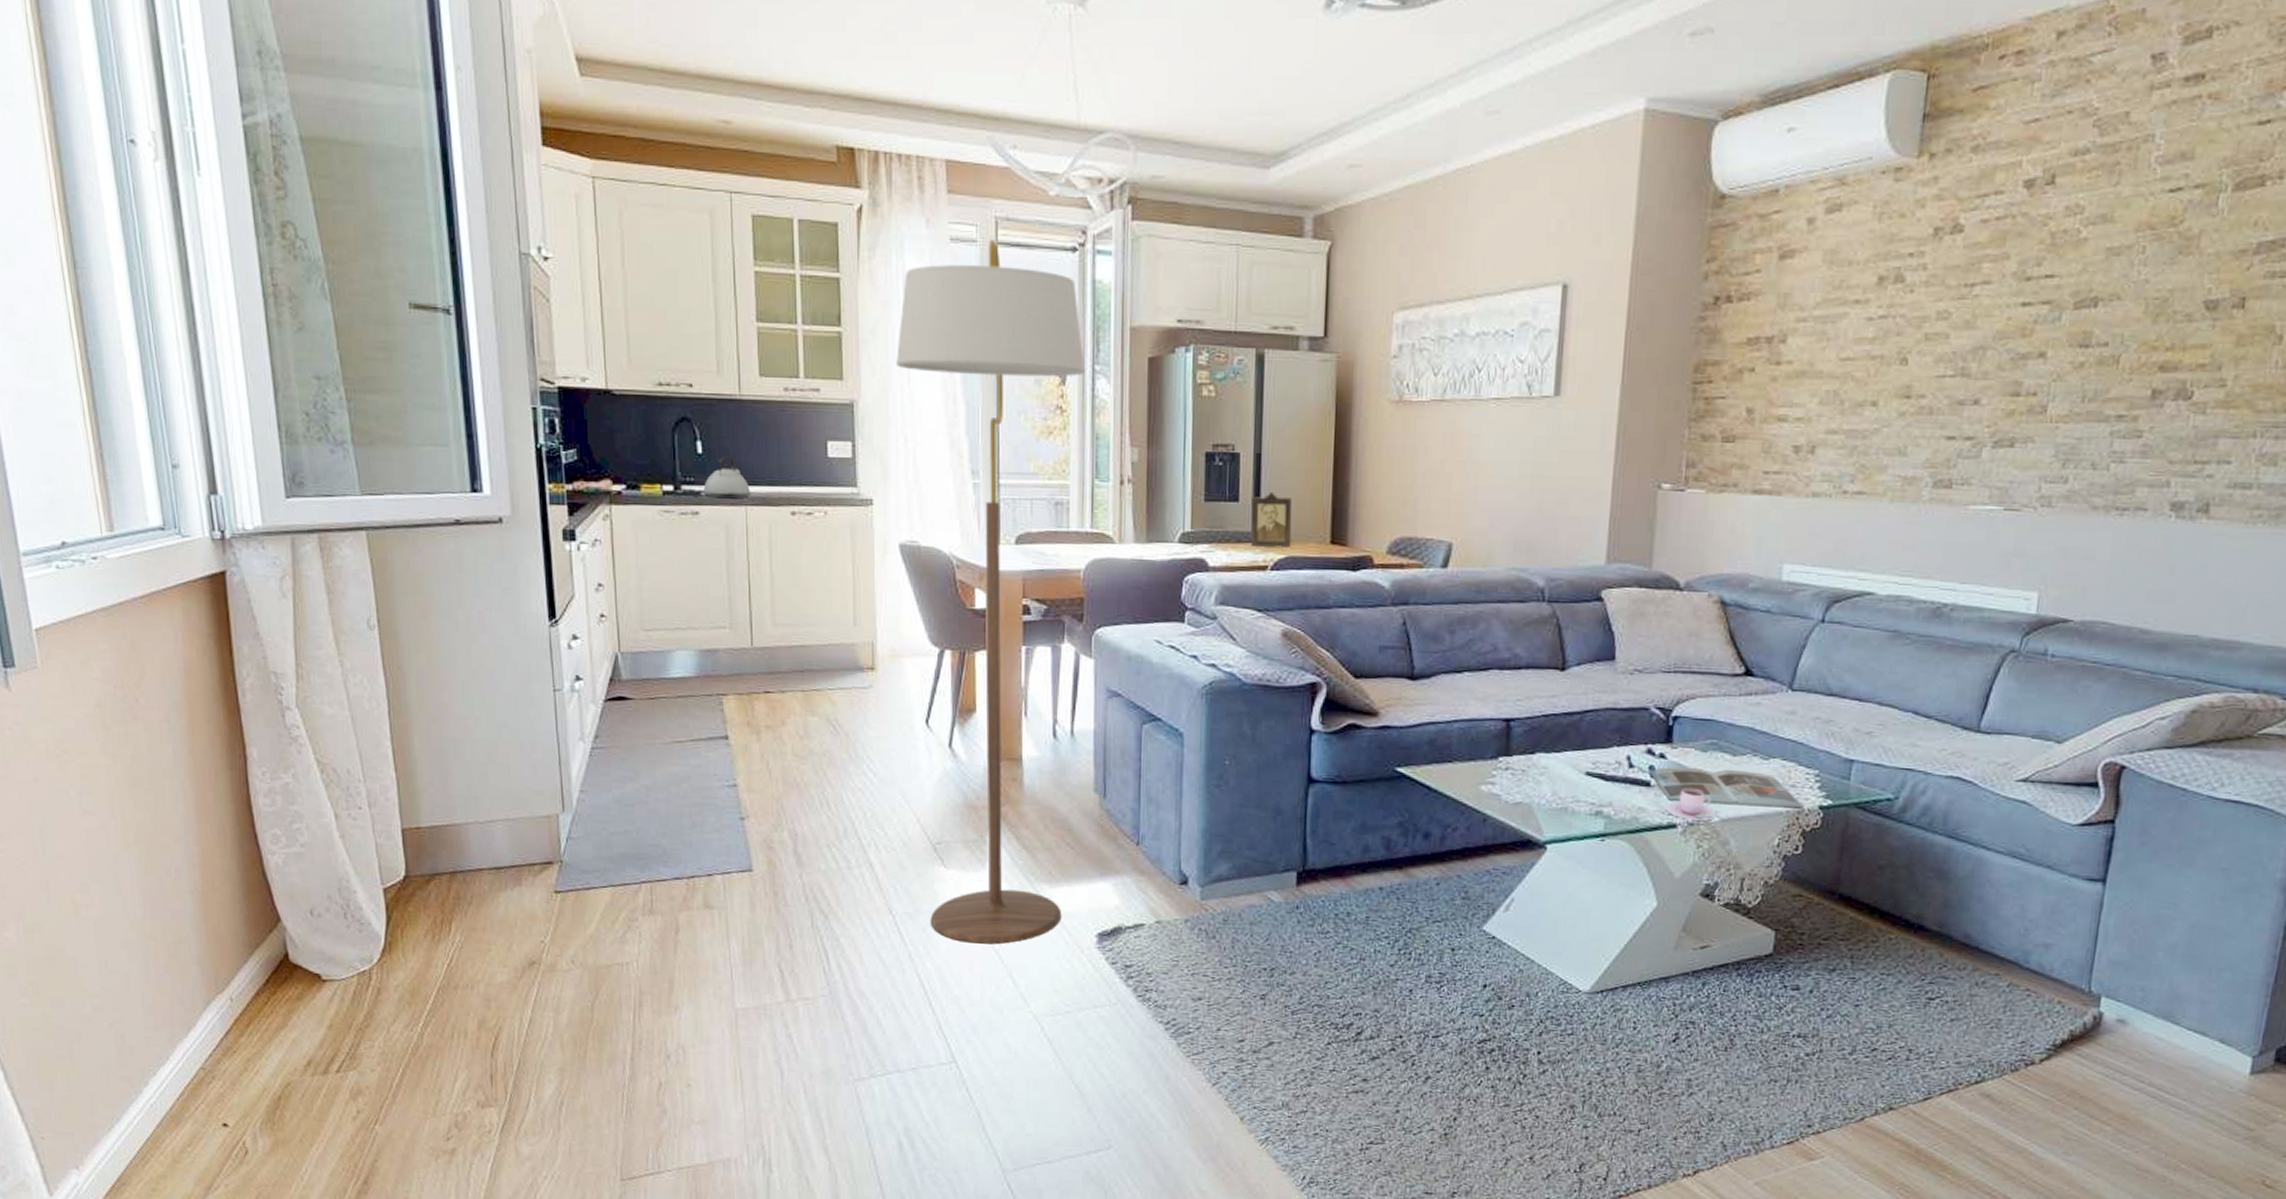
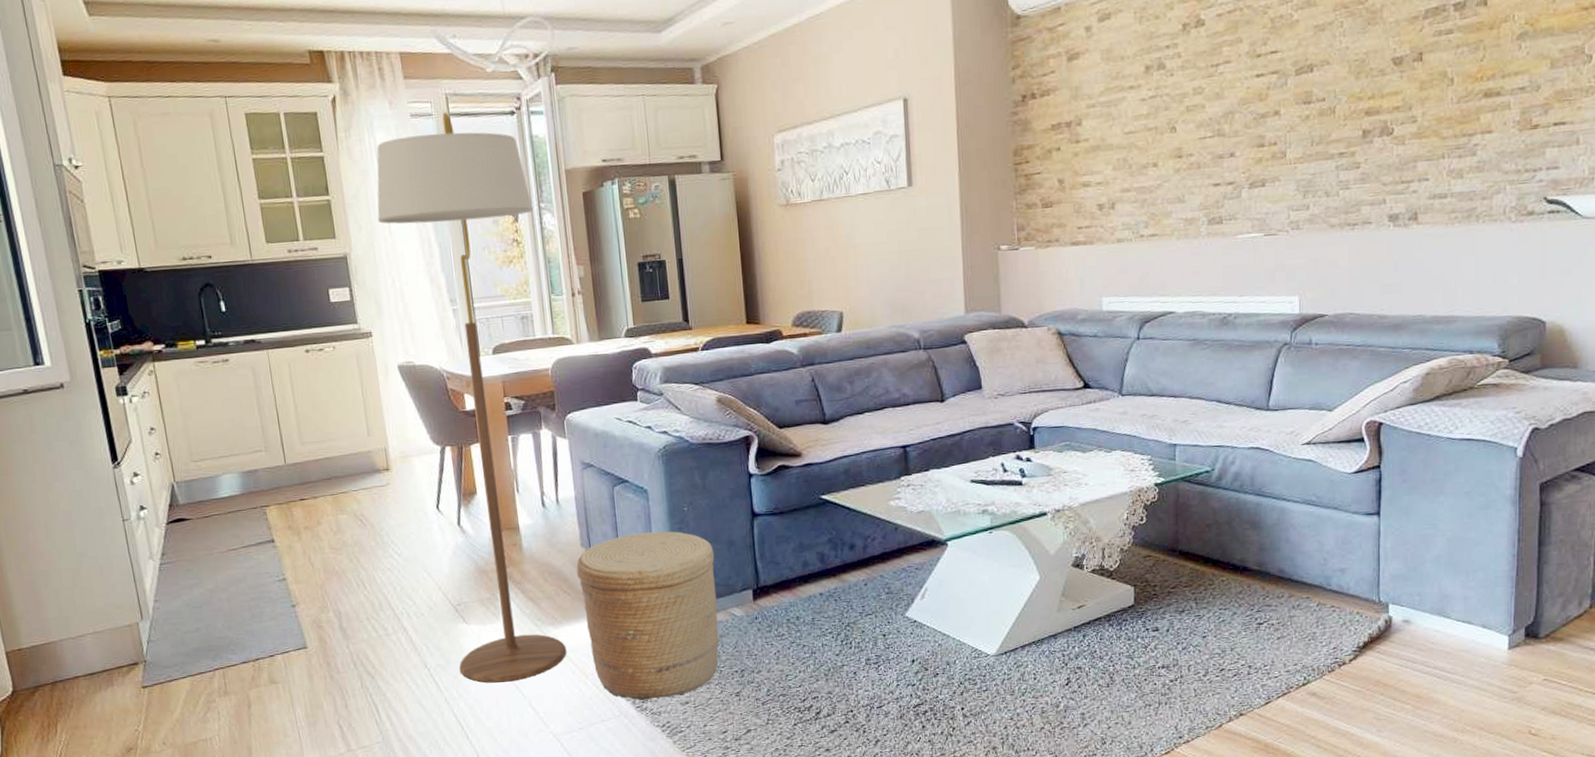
kettle: present [702,455,750,499] -> none [230,310,270,347]
basket: none [1084,784,1256,989] -> present [576,531,720,701]
photo frame: present [1250,492,1292,548] -> none [679,288,716,333]
magazine: present [1649,766,1805,809] -> none [1019,463,1144,494]
teacup: present [1665,787,1721,821] -> none [1036,481,1081,508]

